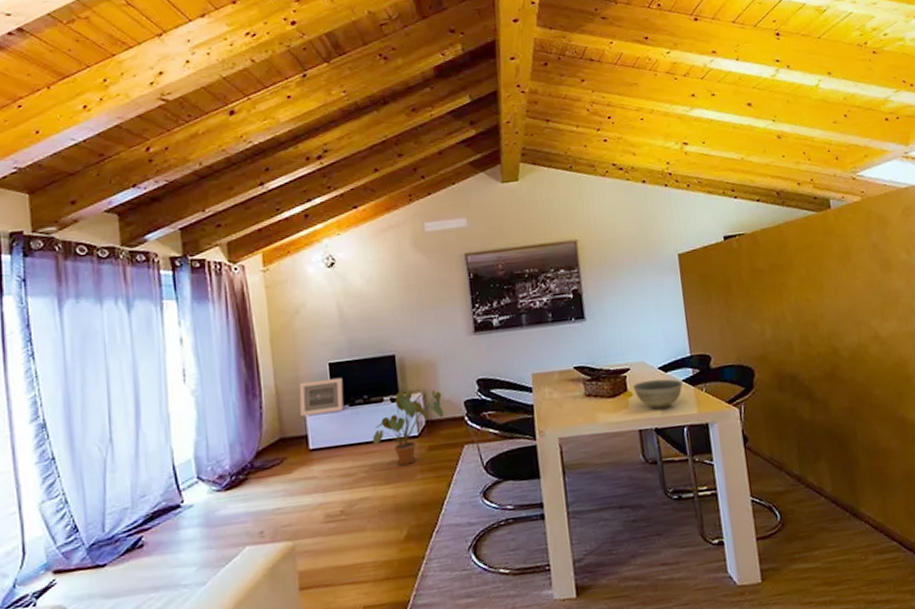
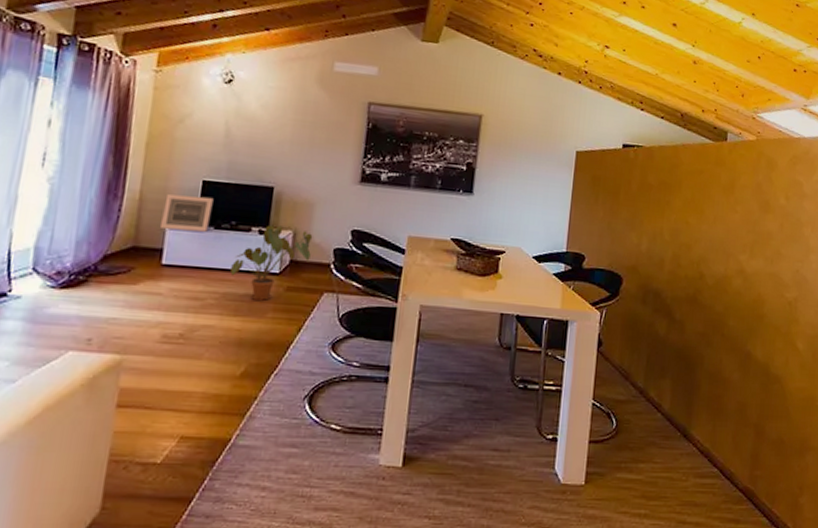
bowl: present [633,379,683,410] -> none [504,267,553,298]

